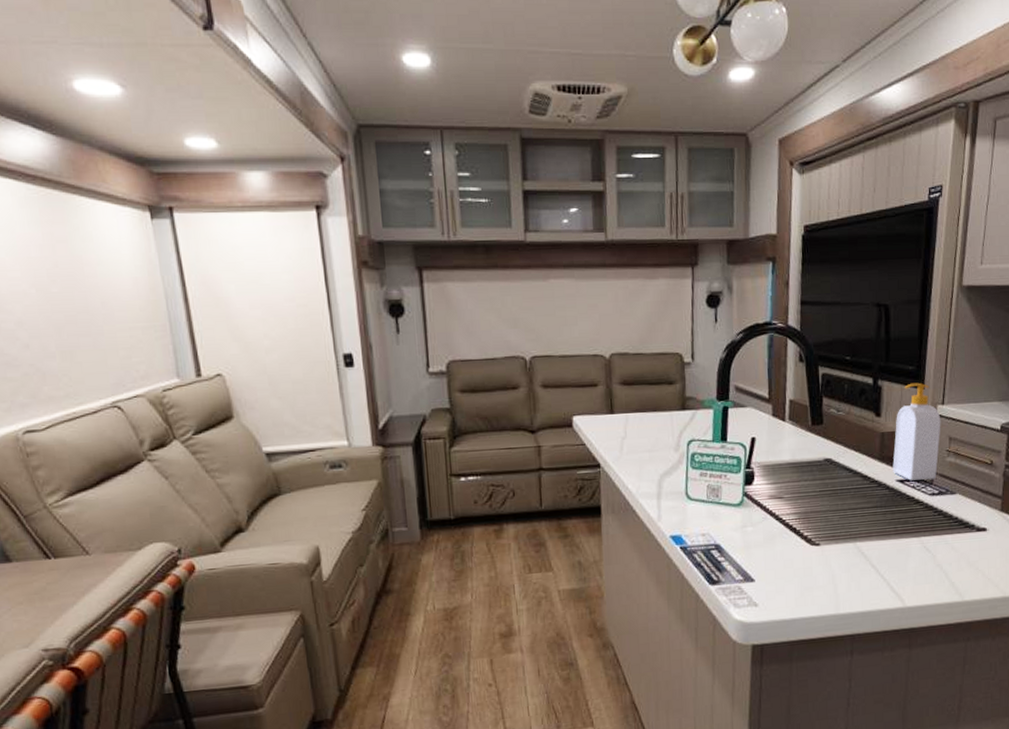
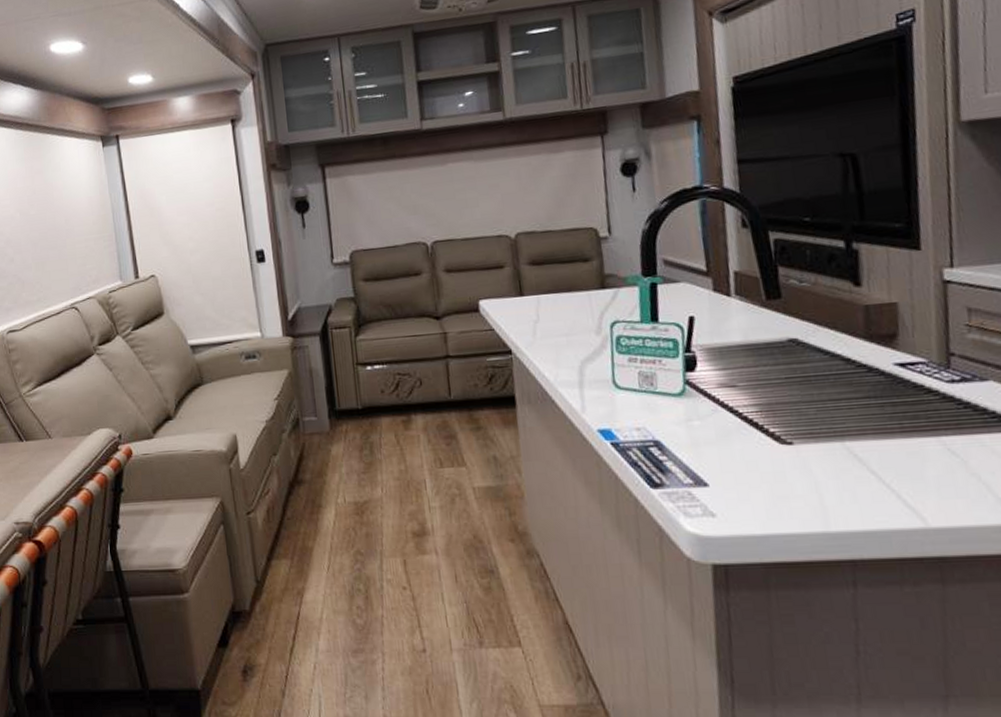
soap bottle: present [893,382,941,481] -> none [884,242,955,364]

